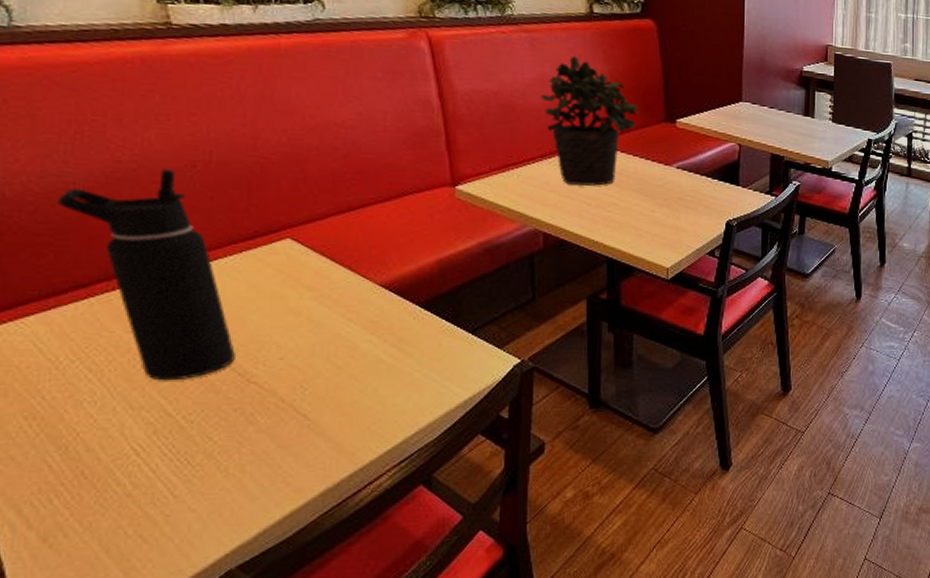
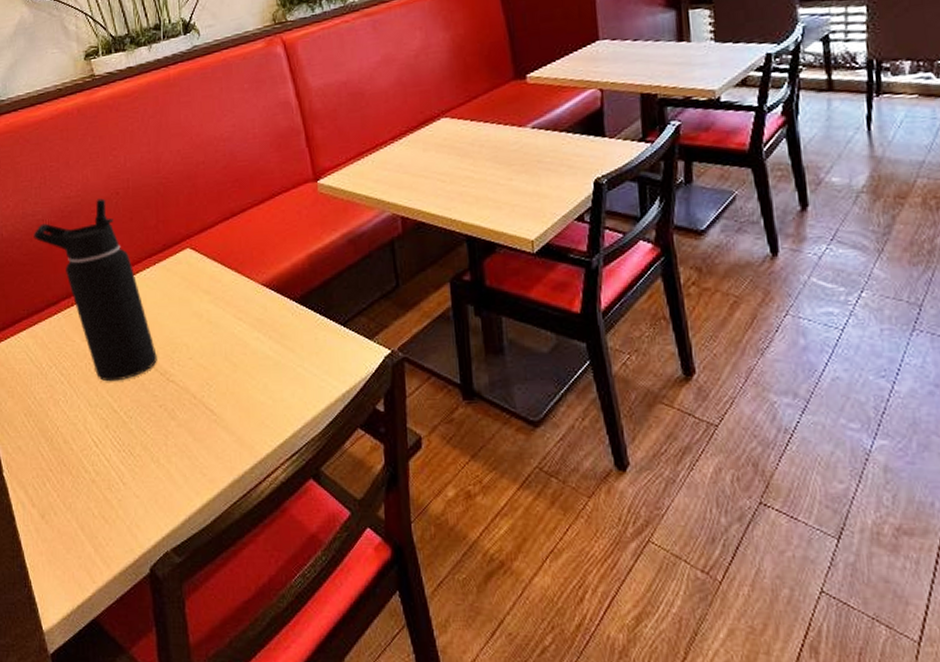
potted plant: present [540,55,639,186] -> none [386,29,486,164]

